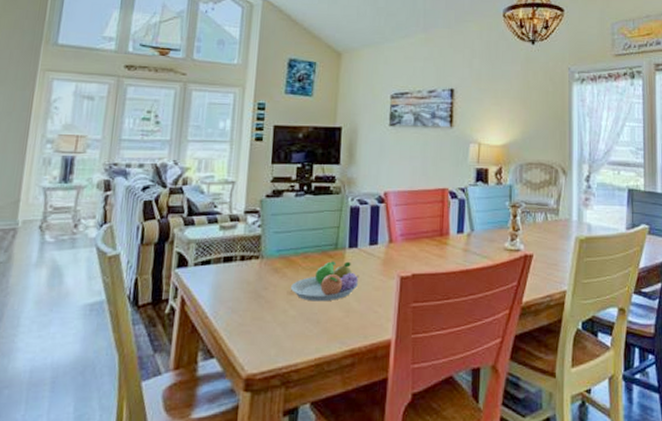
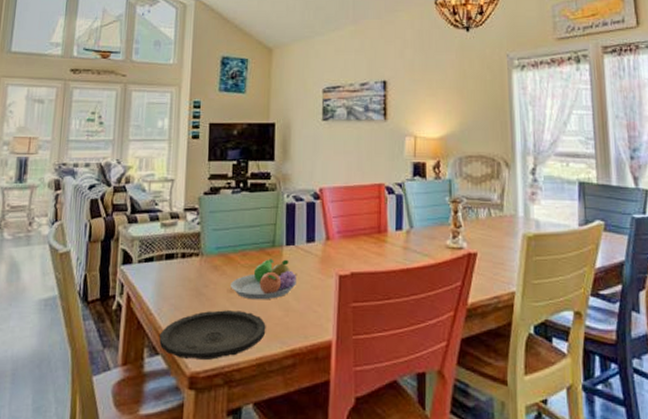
plate: none [214,312,326,361] -> present [159,310,266,360]

